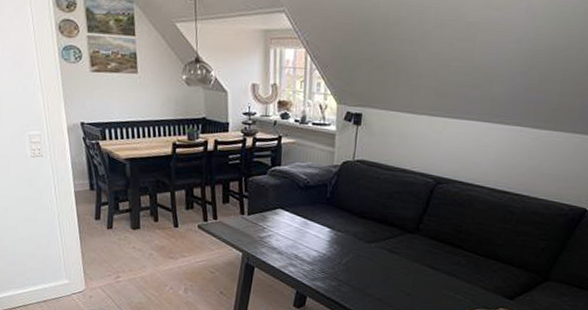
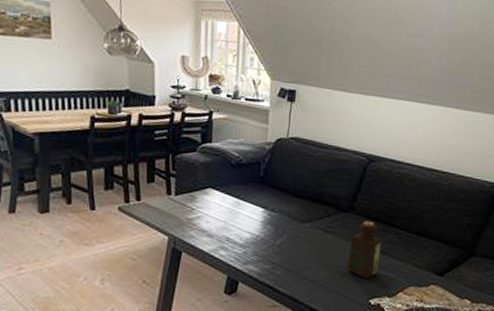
bottle: none [413,242,448,299] -> present [348,221,382,279]

